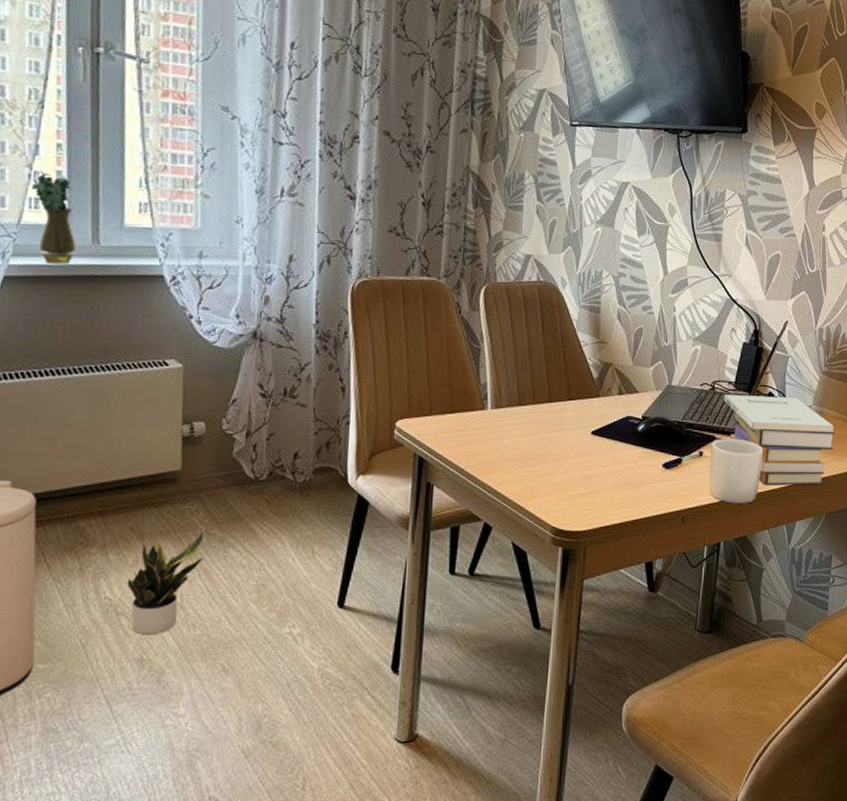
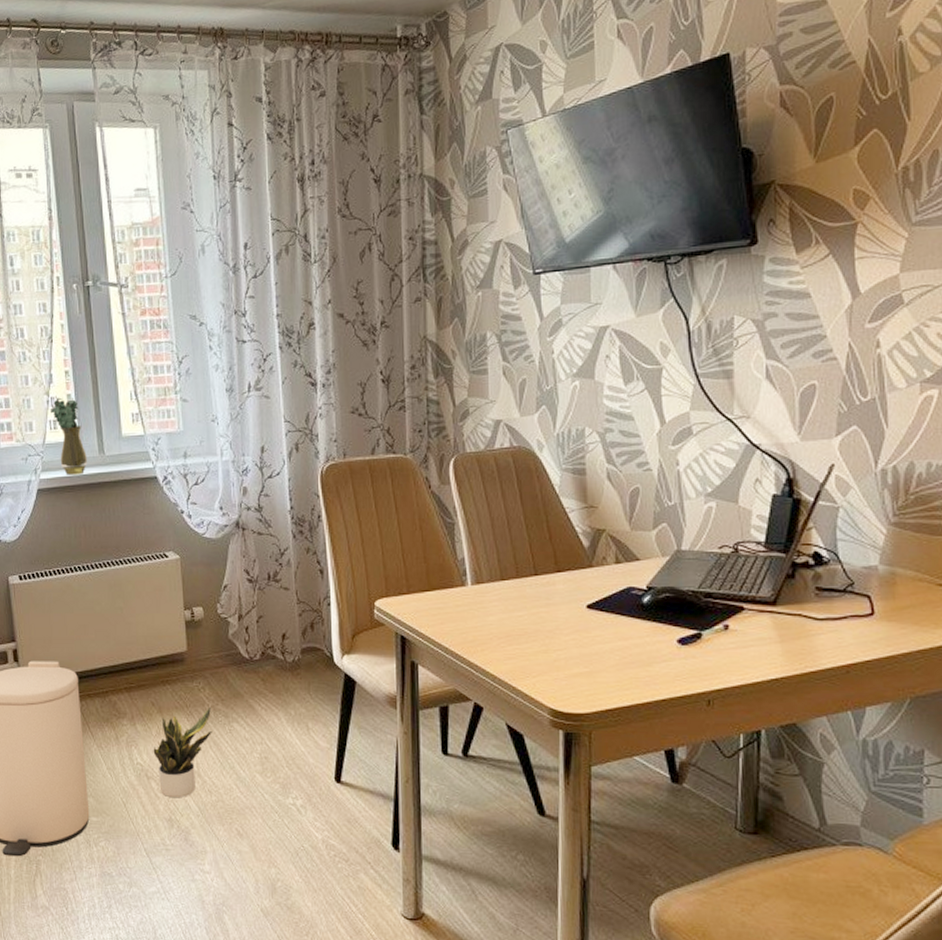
mug: present [709,439,764,504] -> none [739,609,813,685]
books: present [723,395,835,486] -> none [751,556,916,663]

